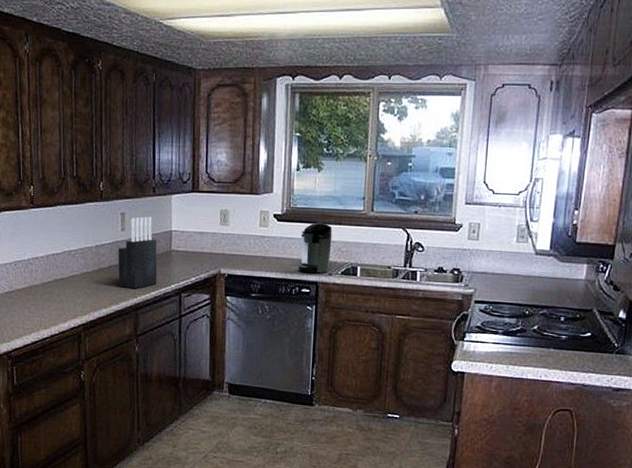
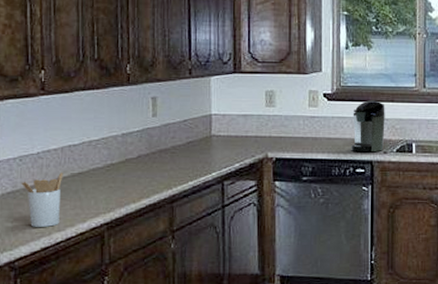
utensil holder: none [16,277,49,324] -> present [21,172,63,227]
knife block: present [118,216,157,288] -> none [148,100,196,179]

